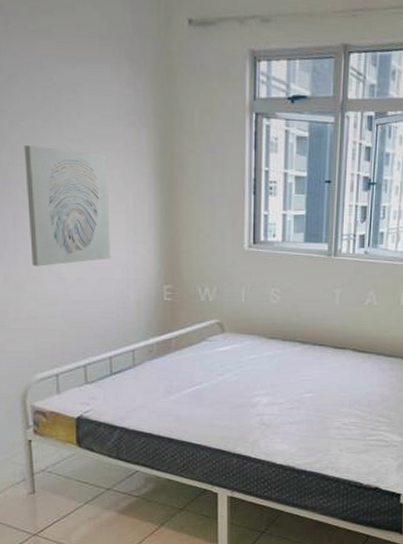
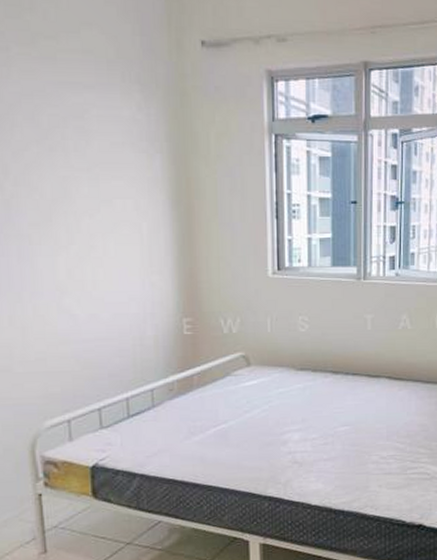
wall art: present [24,146,111,267] -> none [28,177,125,304]

